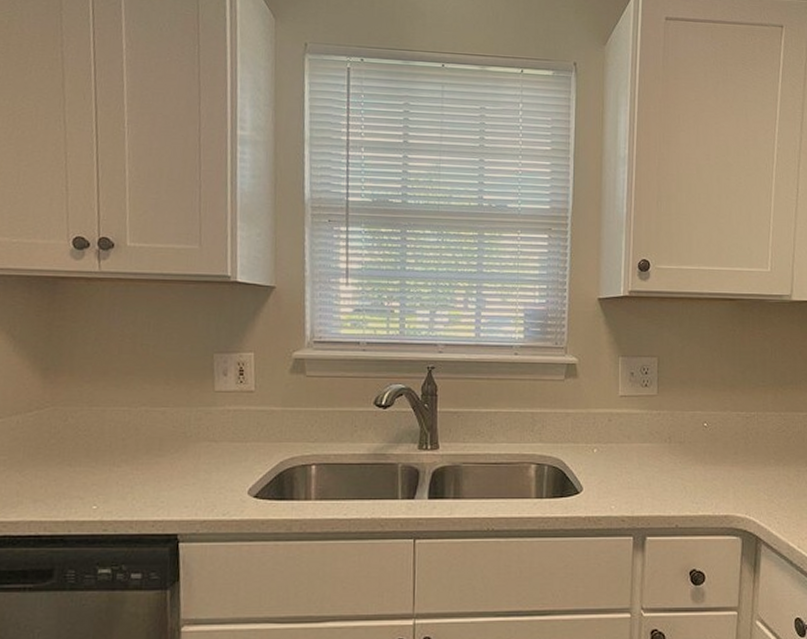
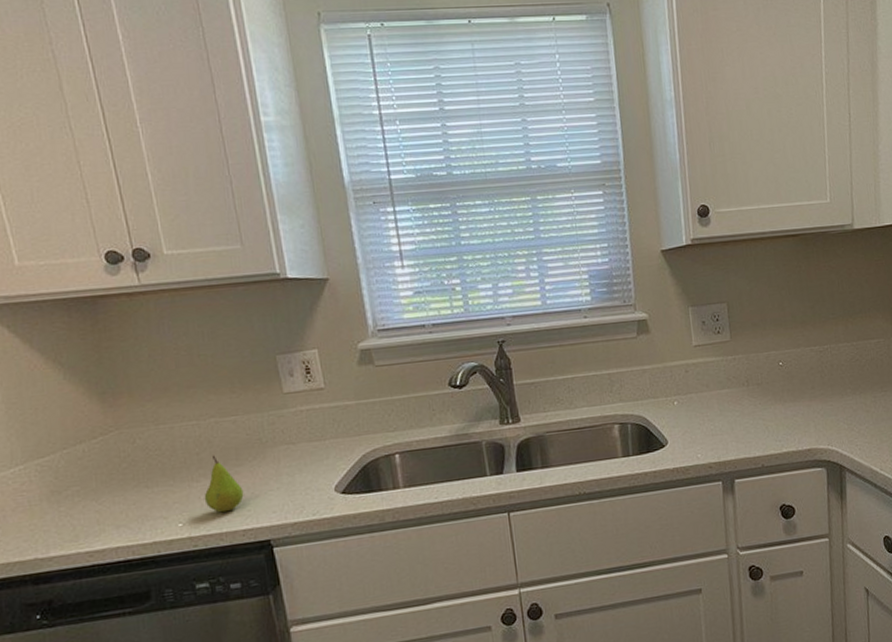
fruit: none [121,442,161,501] -> present [204,455,244,513]

